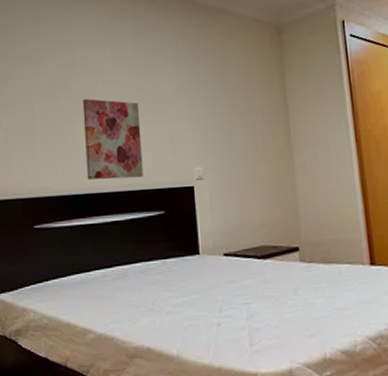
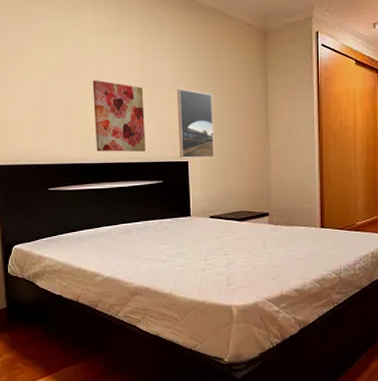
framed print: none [177,101,226,183] -> present [176,89,214,158]

